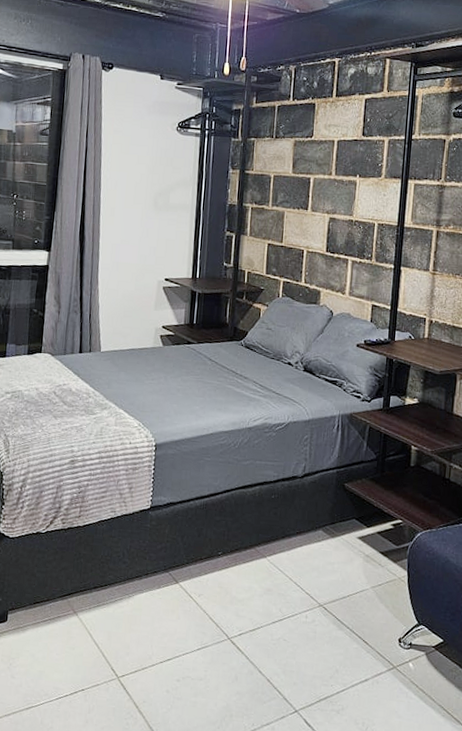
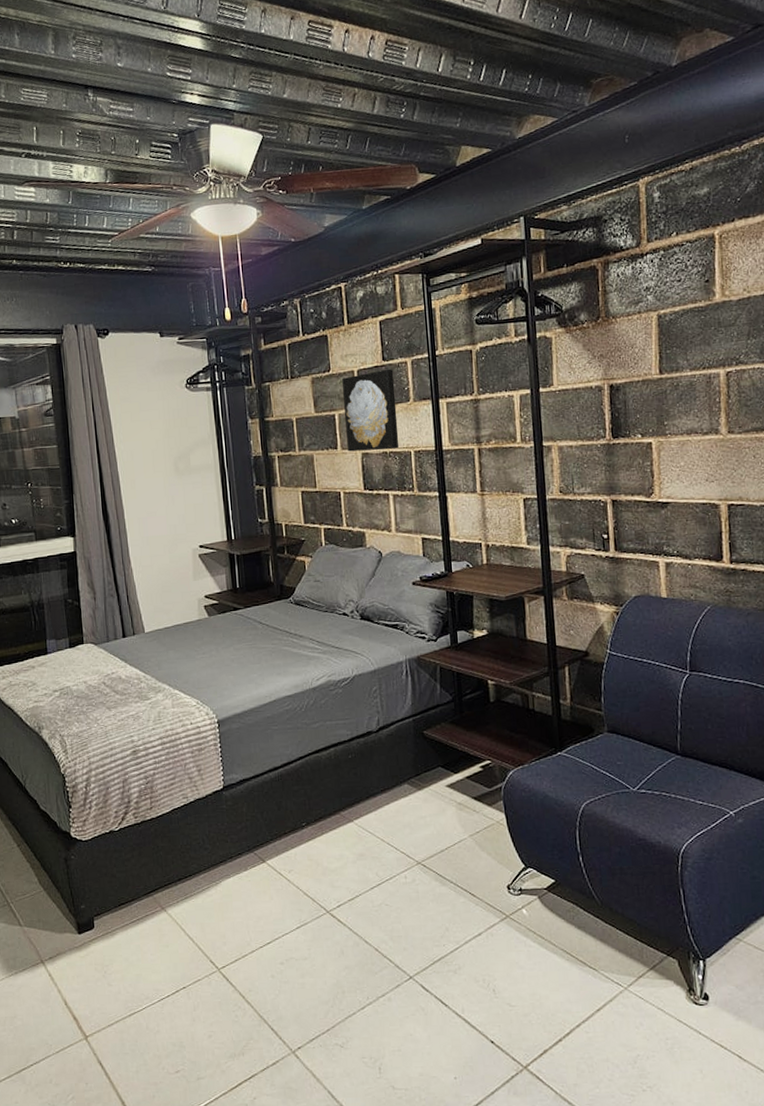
wall art: none [317,144,371,219] -> present [342,369,400,452]

